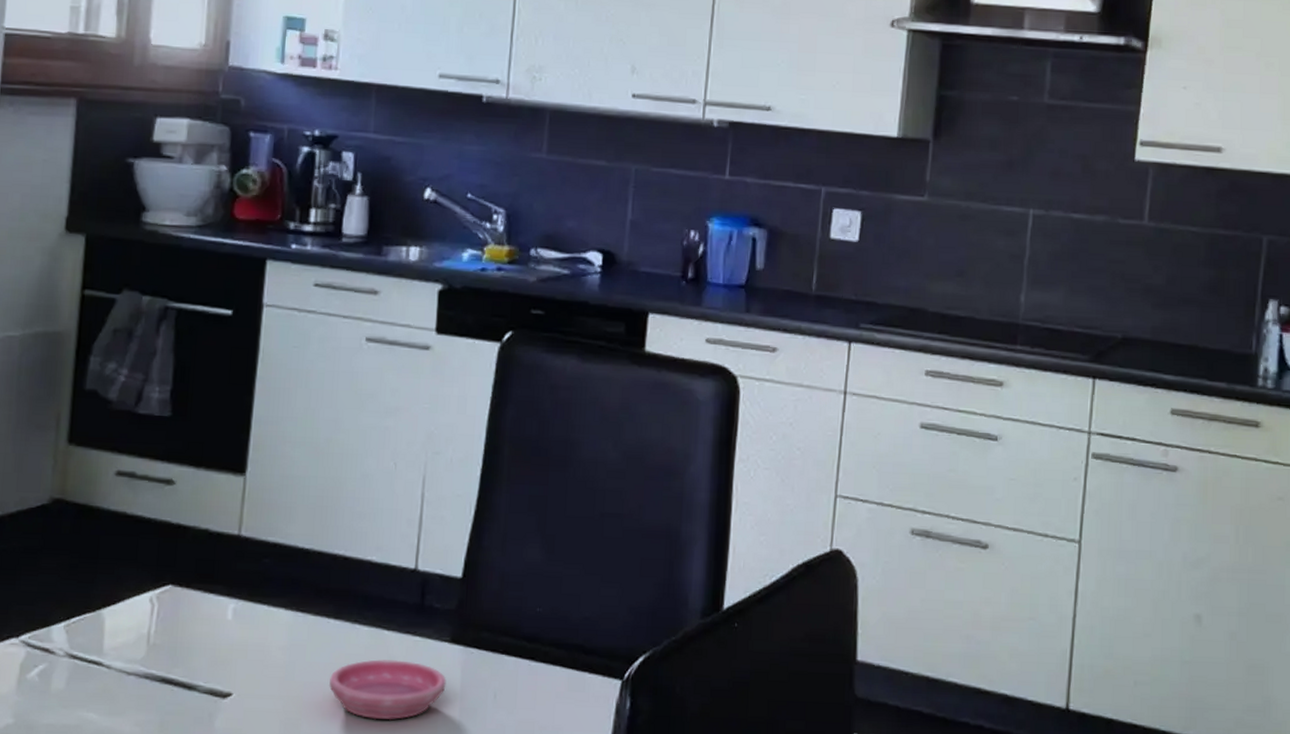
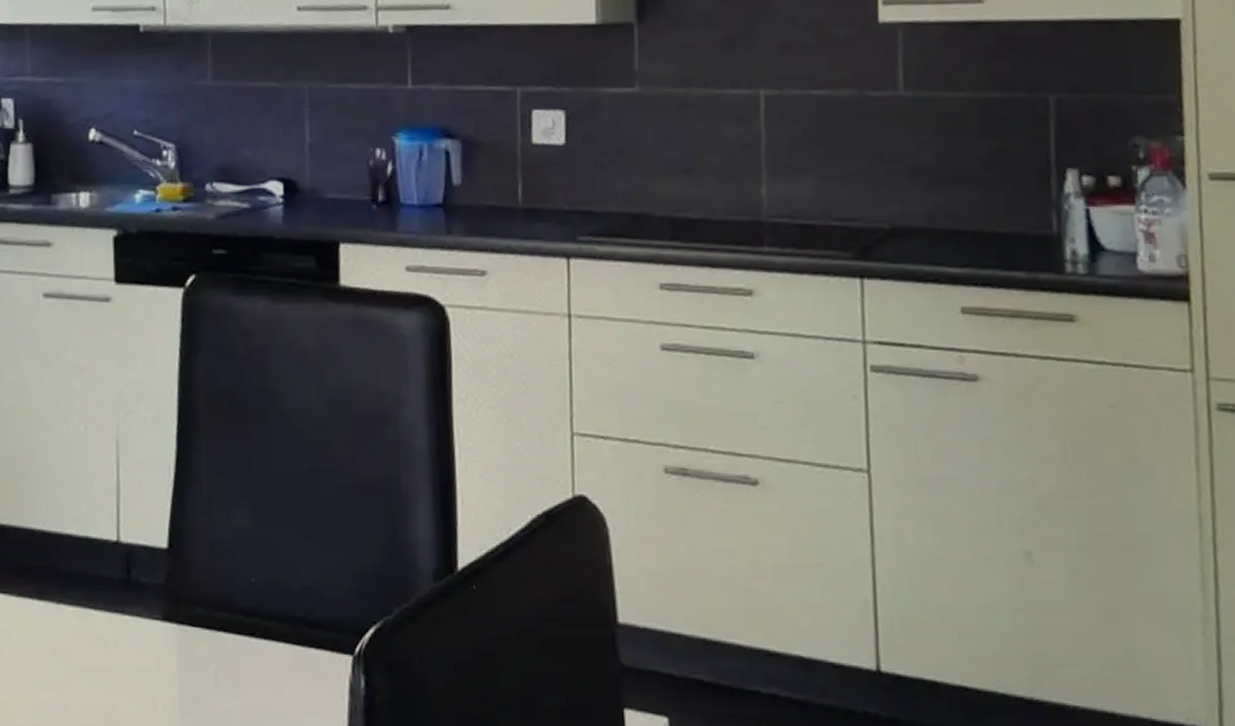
saucer: present [328,659,446,721] -> none [38,642,162,710]

